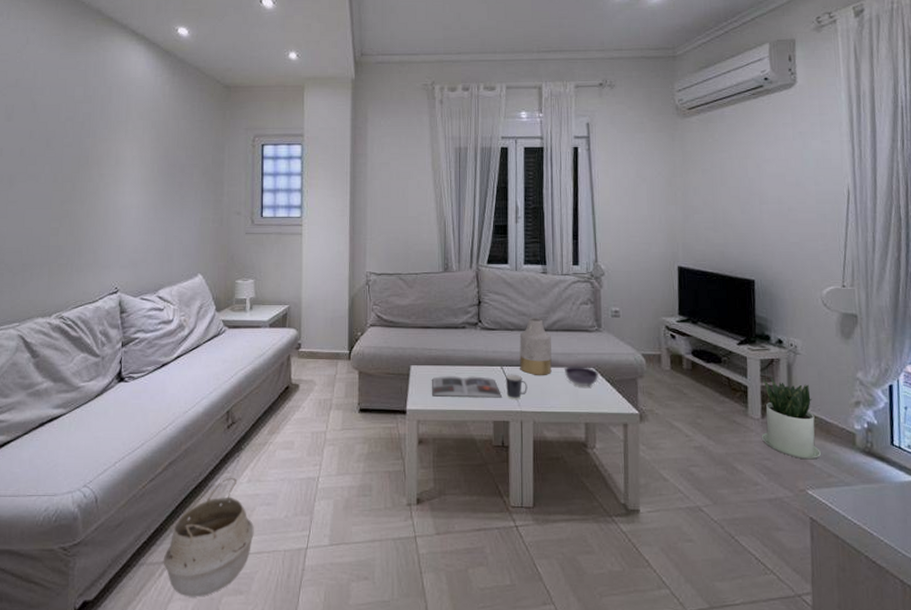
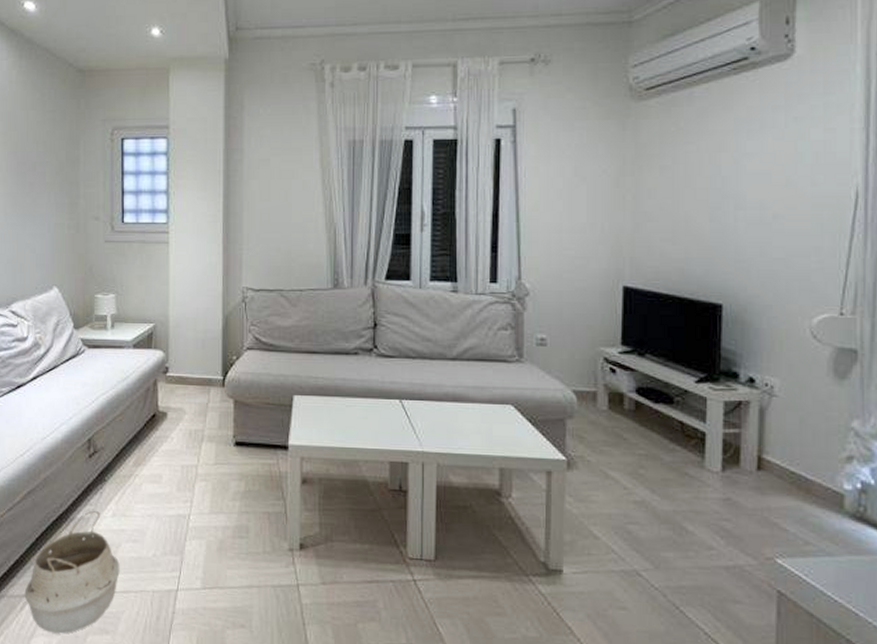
magazine: present [431,376,502,398] -> none [317,408,400,436]
mug: present [506,374,527,400] -> none [405,409,431,439]
vase: present [519,318,552,375] -> none [422,344,461,411]
bowl: present [565,366,598,387] -> none [477,401,517,427]
planter: present [761,376,822,460] -> none [720,421,798,523]

